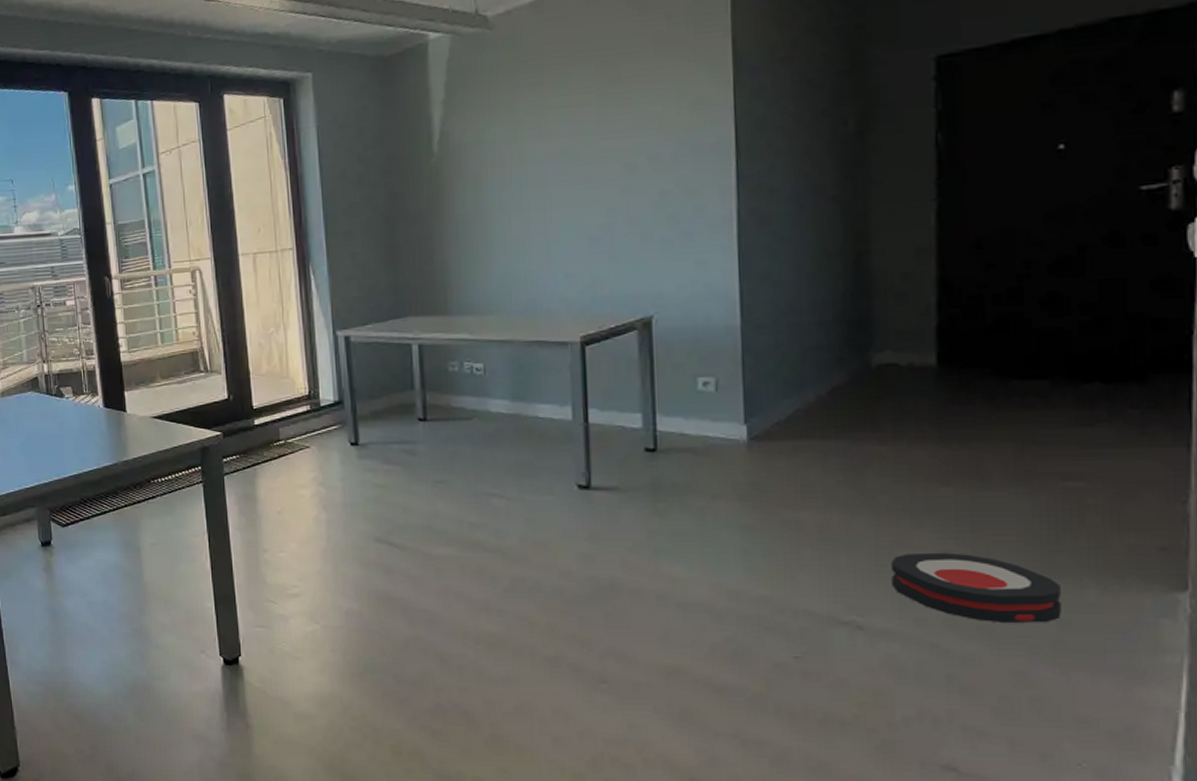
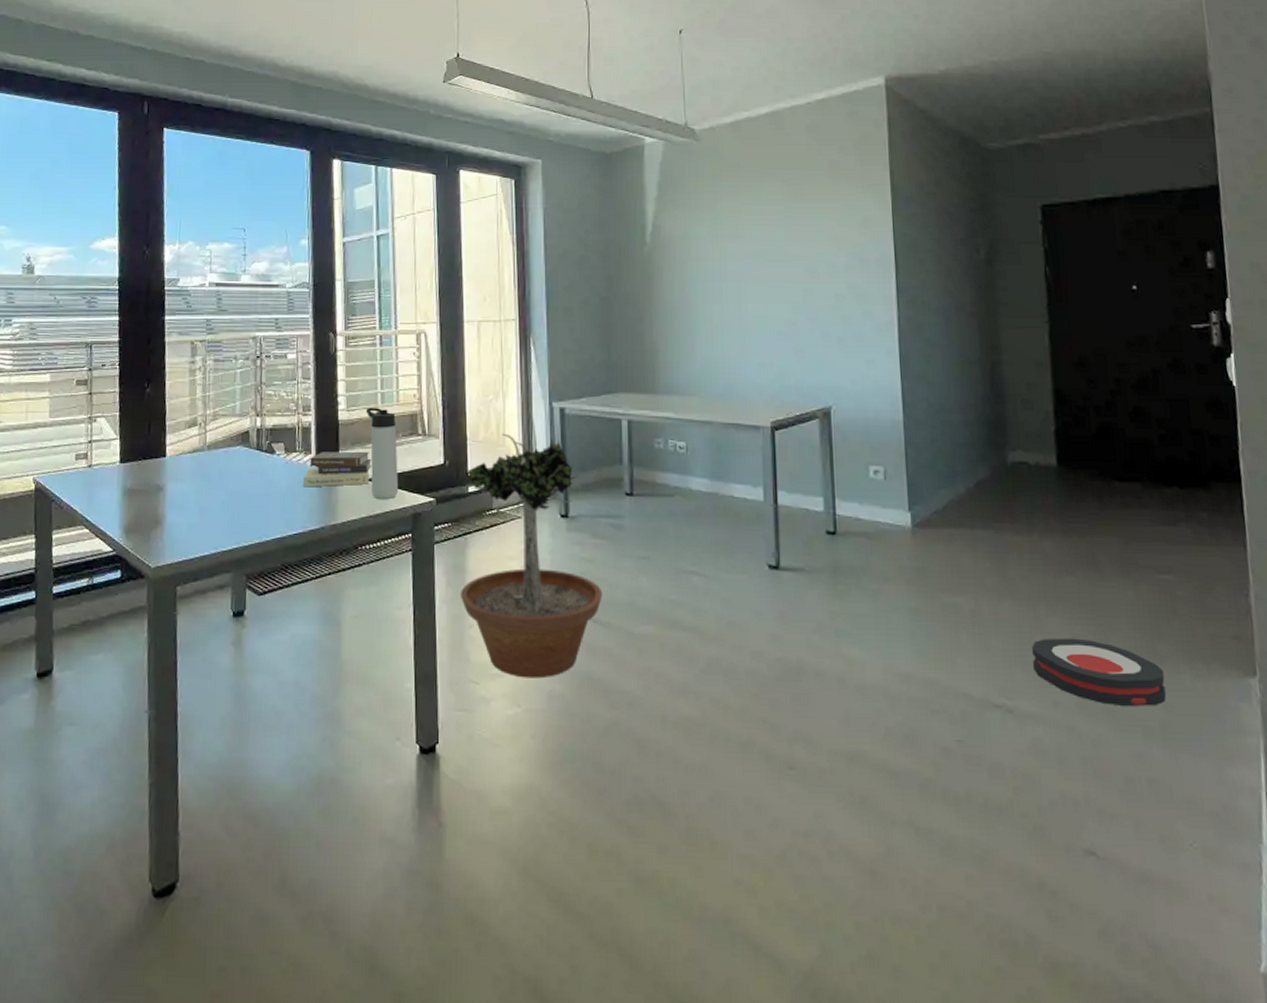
books: none [93,390,157,427] -> present [303,451,371,488]
thermos bottle: none [147,347,186,435] -> present [366,408,399,499]
potted tree: none [252,349,398,598] -> present [459,418,603,679]

